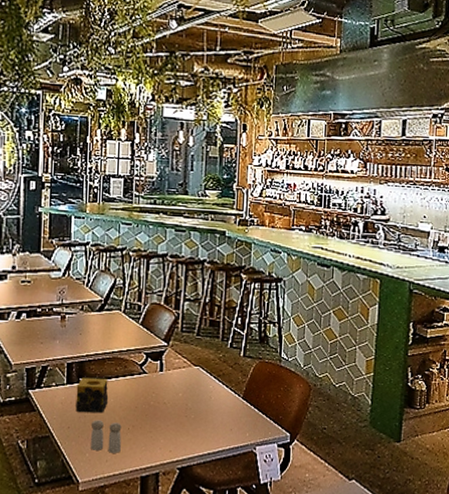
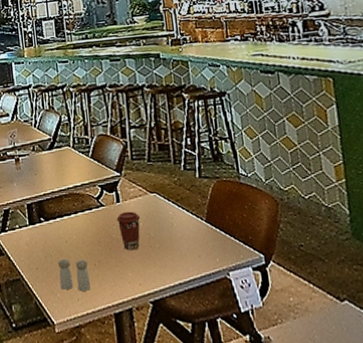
candle: present [75,377,109,413] -> none [38,215,72,253]
coffee cup: none [157,381,181,419] -> present [116,211,141,251]

